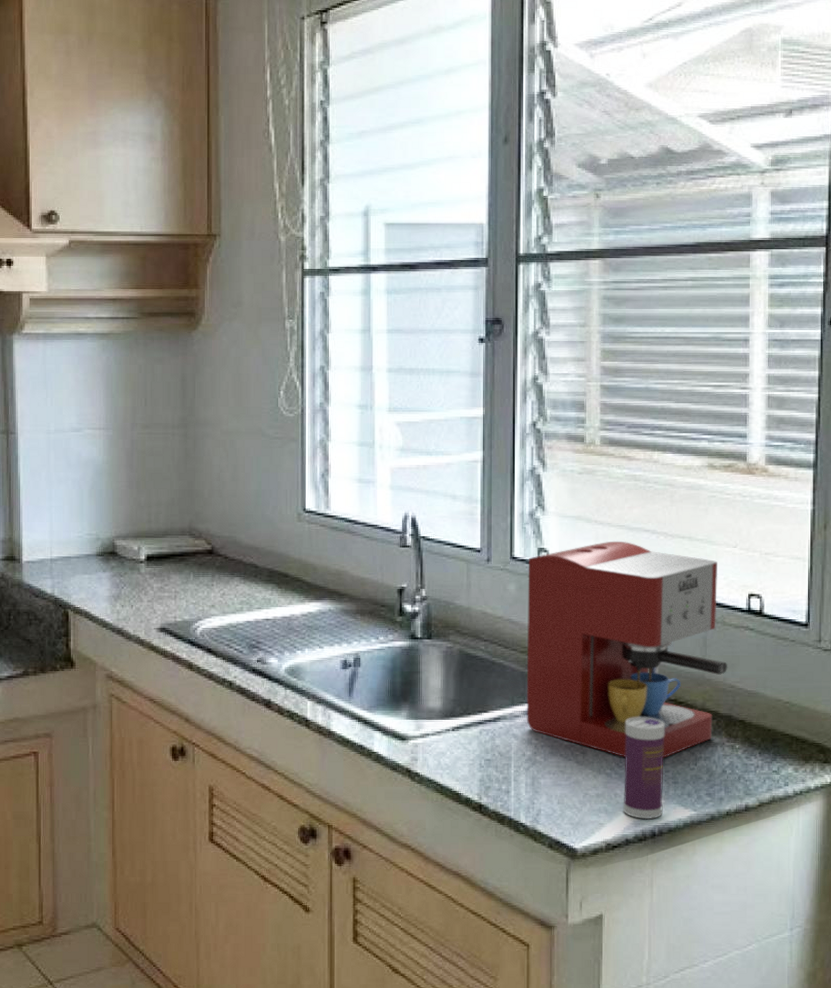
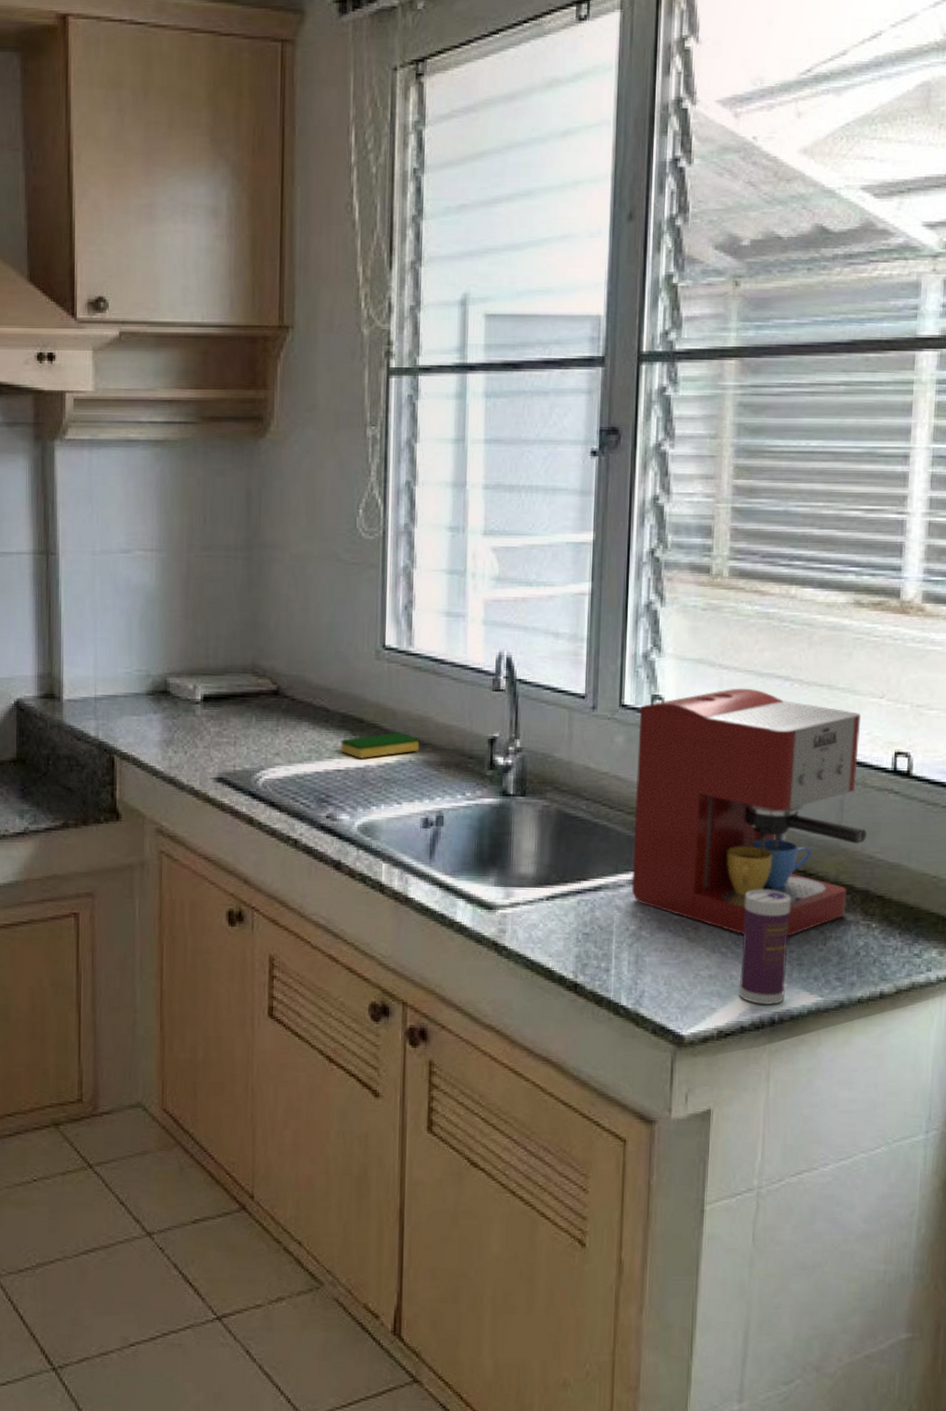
dish sponge: none [268,585,338,608] -> present [340,732,420,758]

